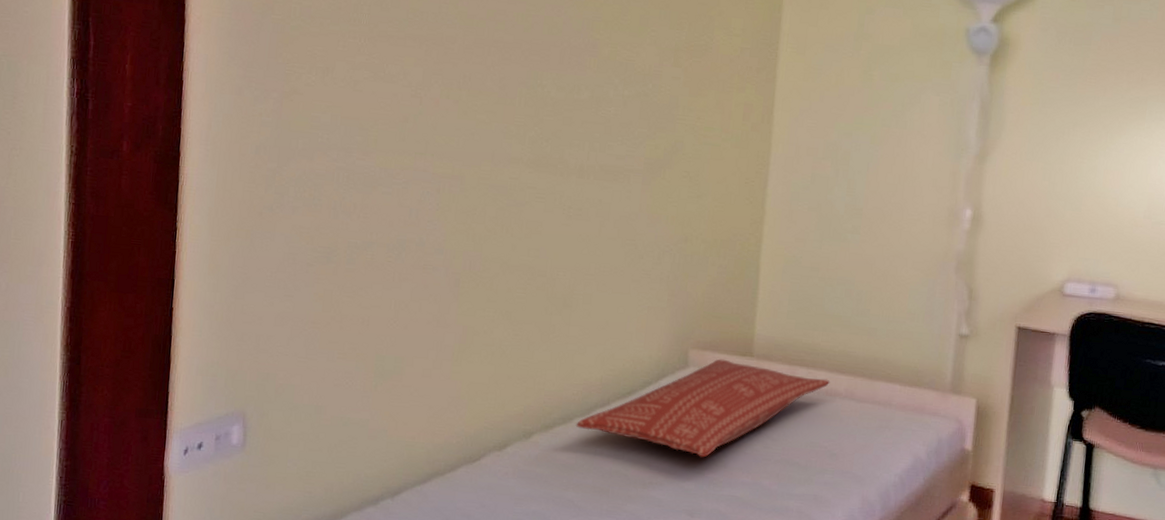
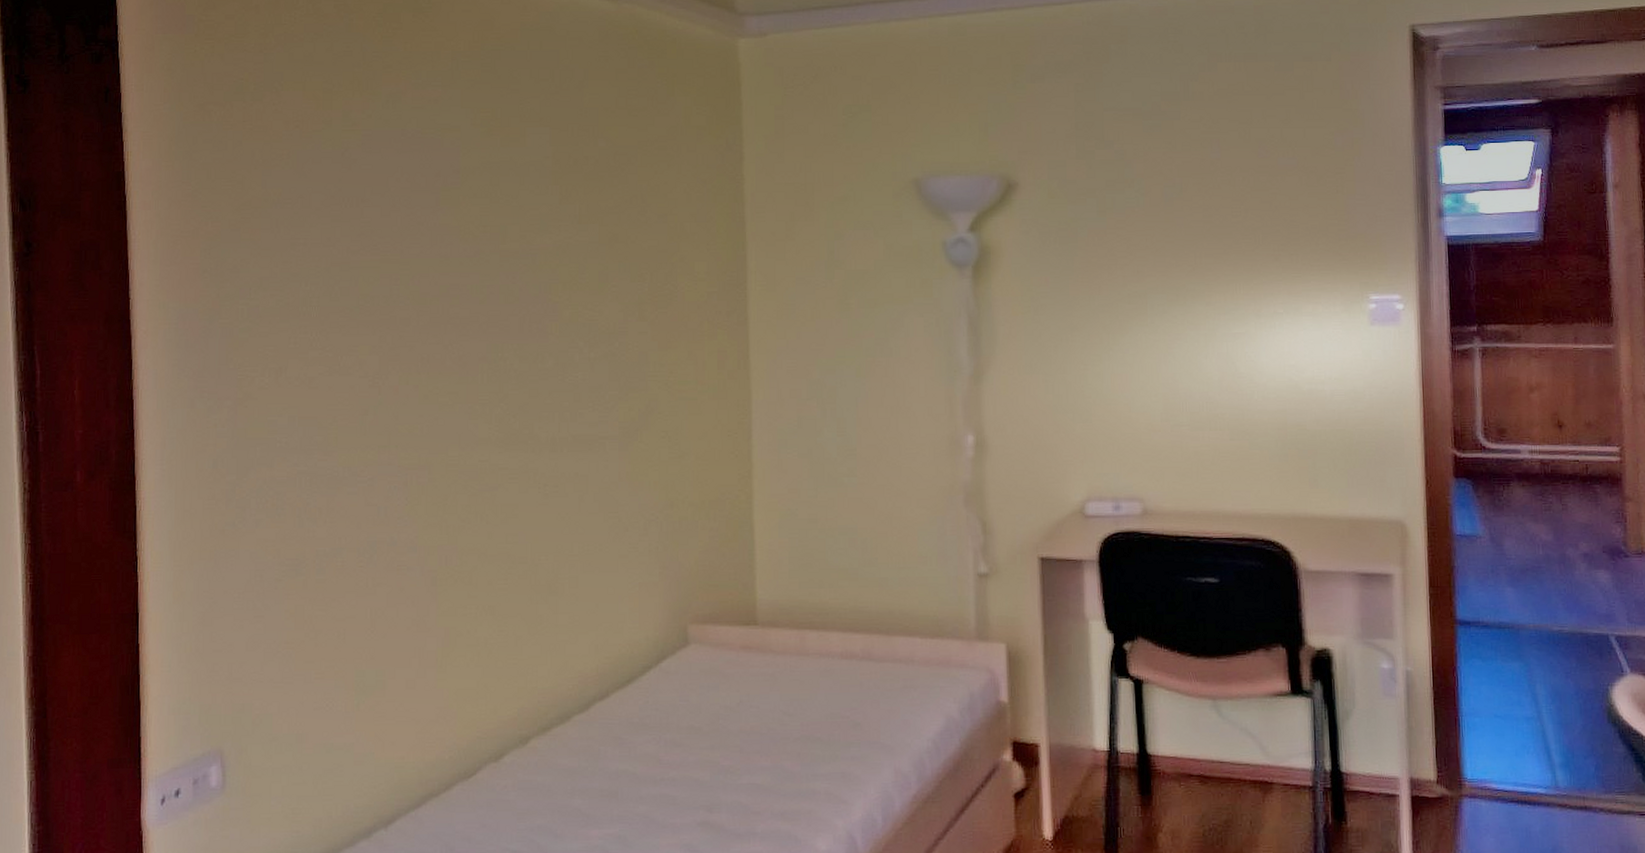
pillow: present [575,359,830,458] -> none [574,631,844,744]

